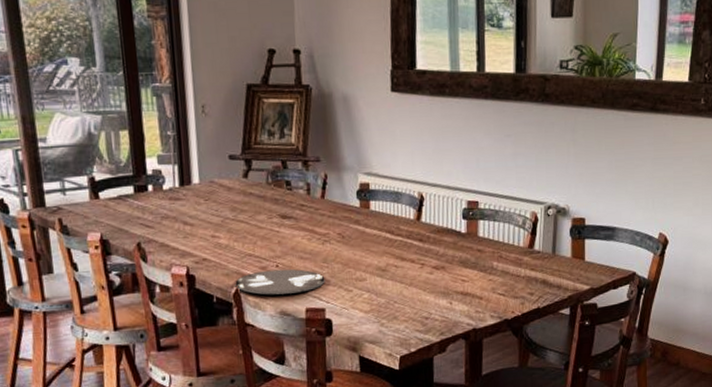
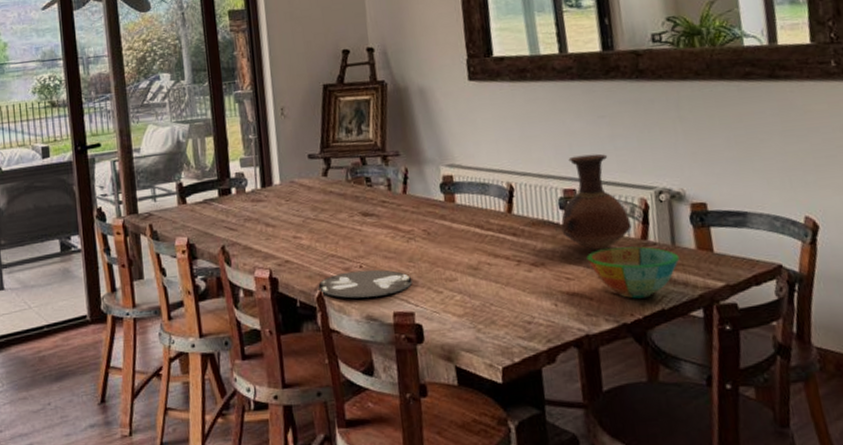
vase: none [462,170,522,258] -> present [561,153,632,252]
bowl: none [481,254,557,299] -> present [586,246,680,299]

